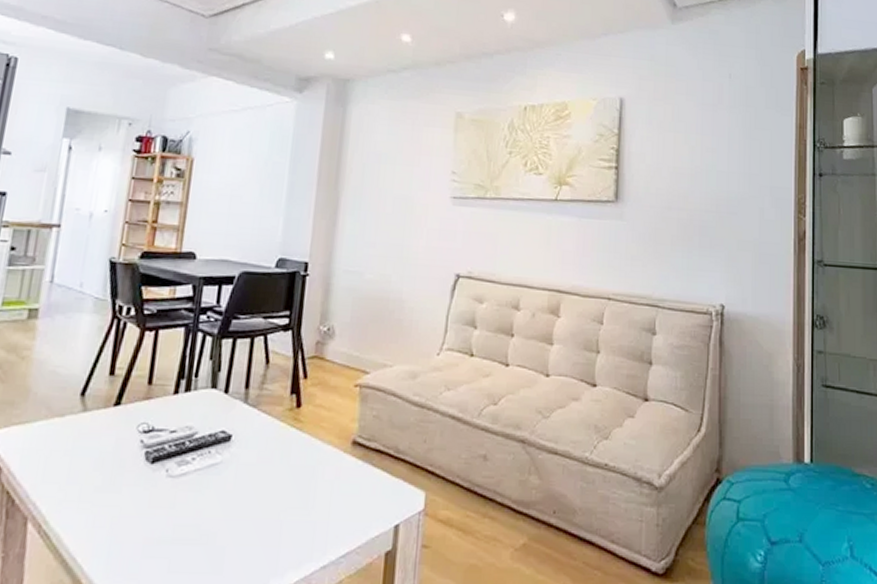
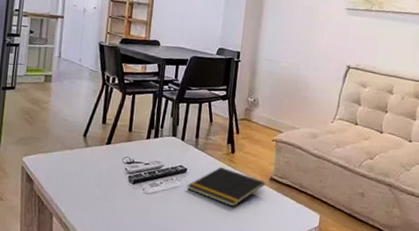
notepad: none [231,429,345,489] -> present [187,166,265,207]

